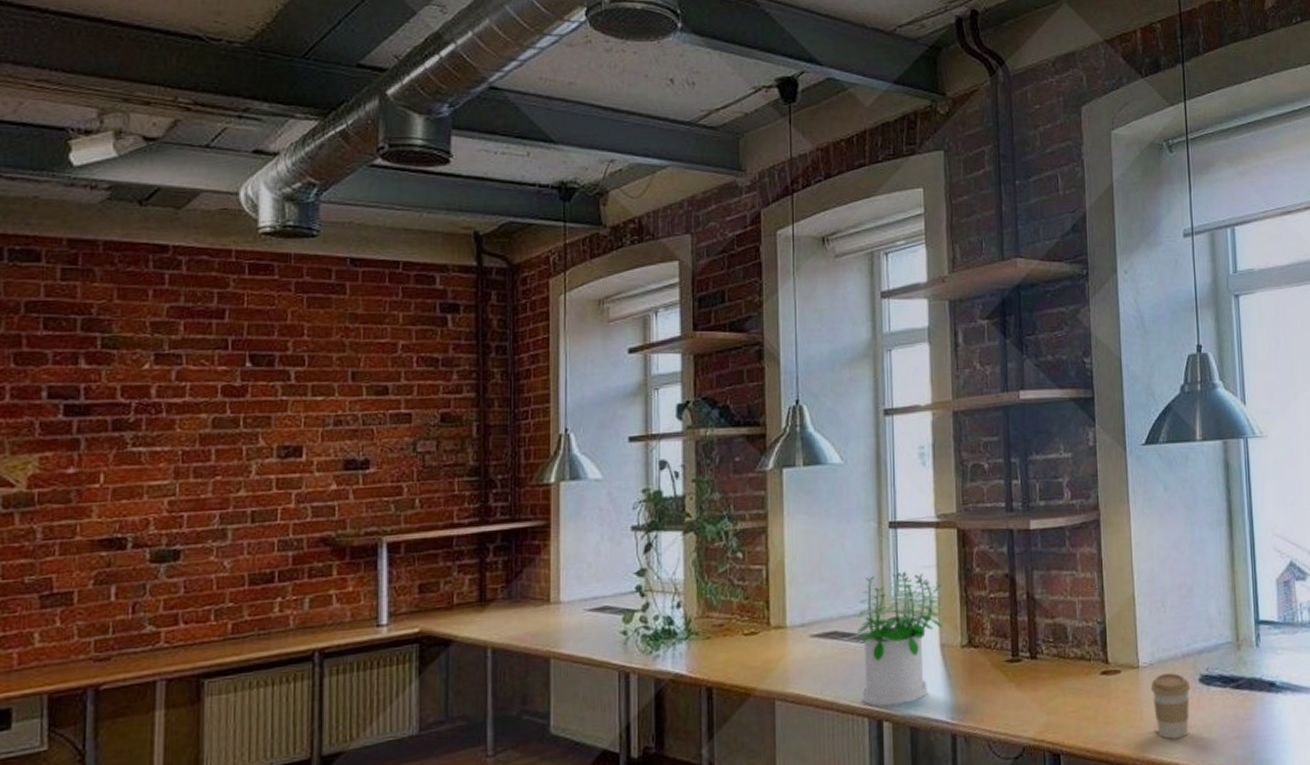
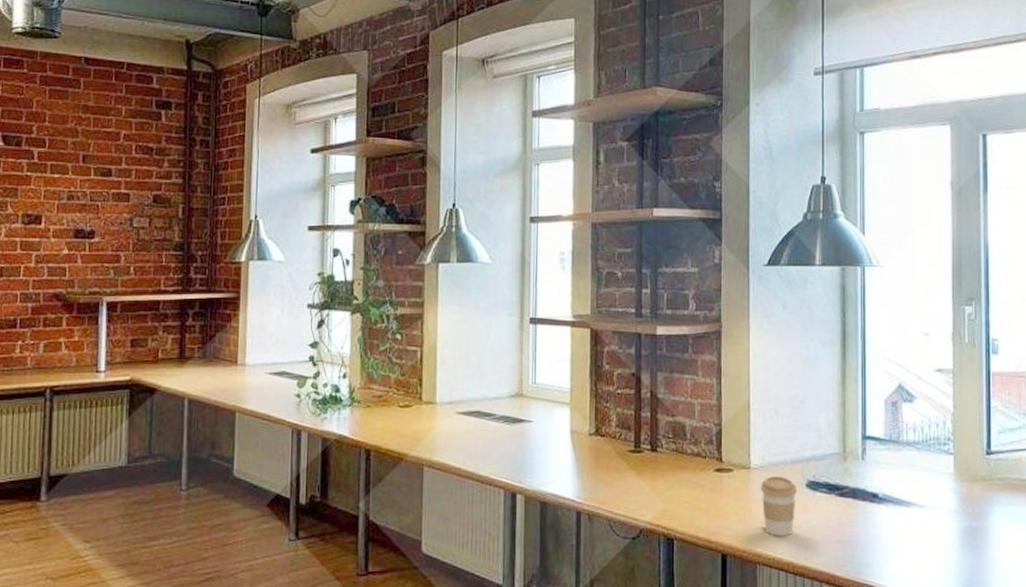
potted plant: present [856,571,944,706] -> none [496,362,576,480]

